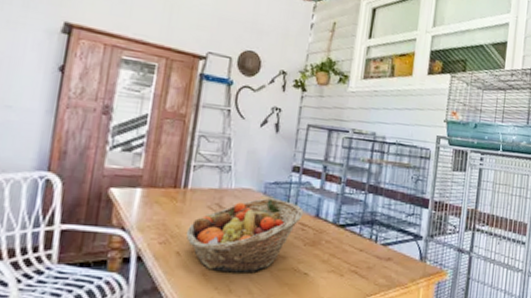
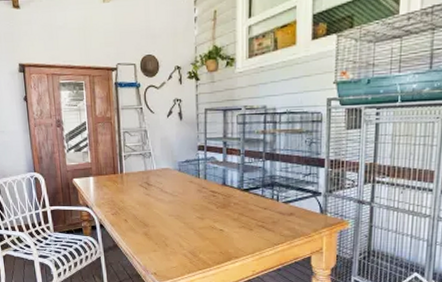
fruit basket: present [185,198,304,274] -> none [128,174,213,232]

